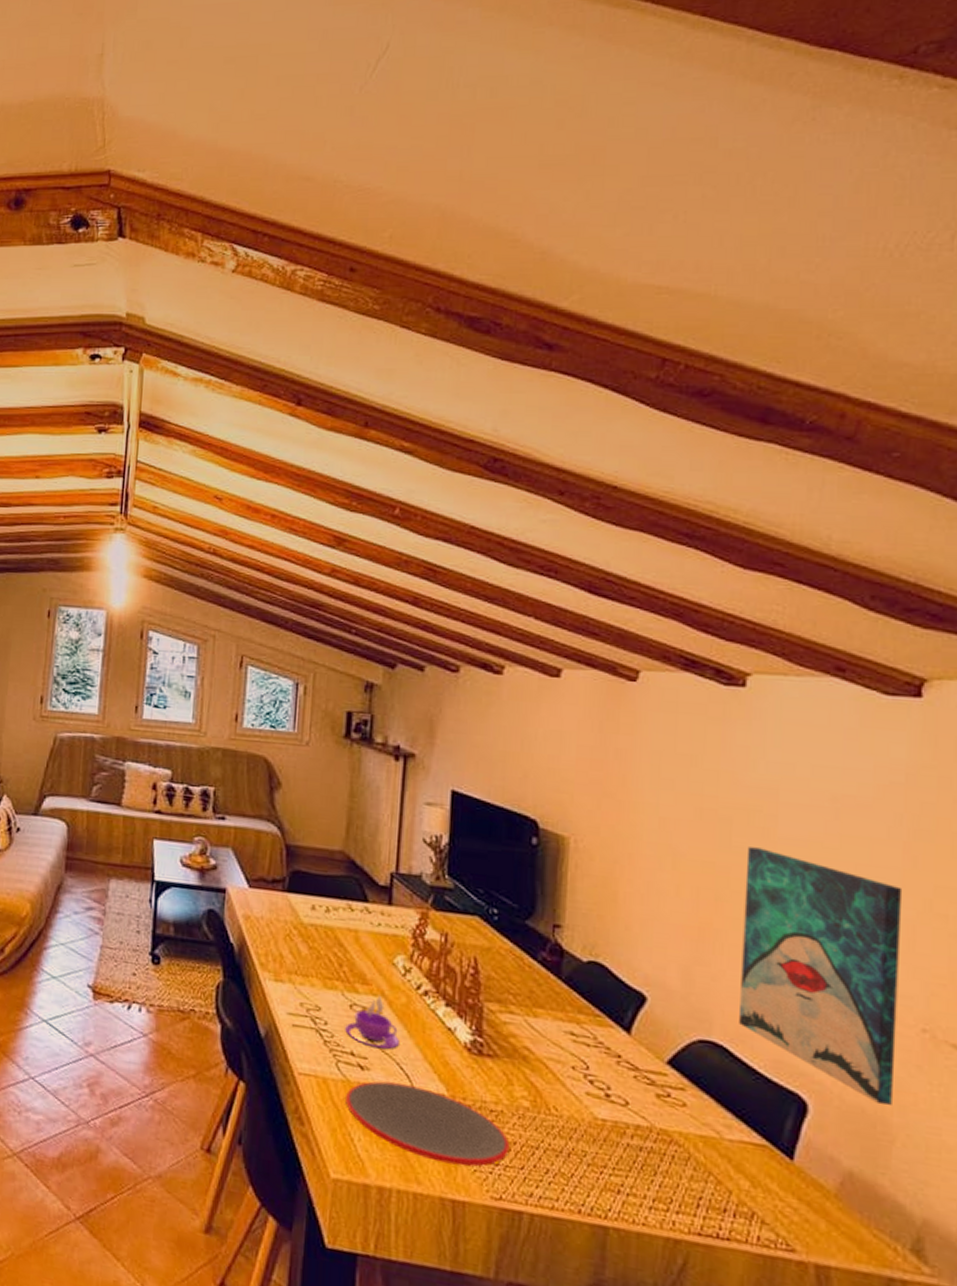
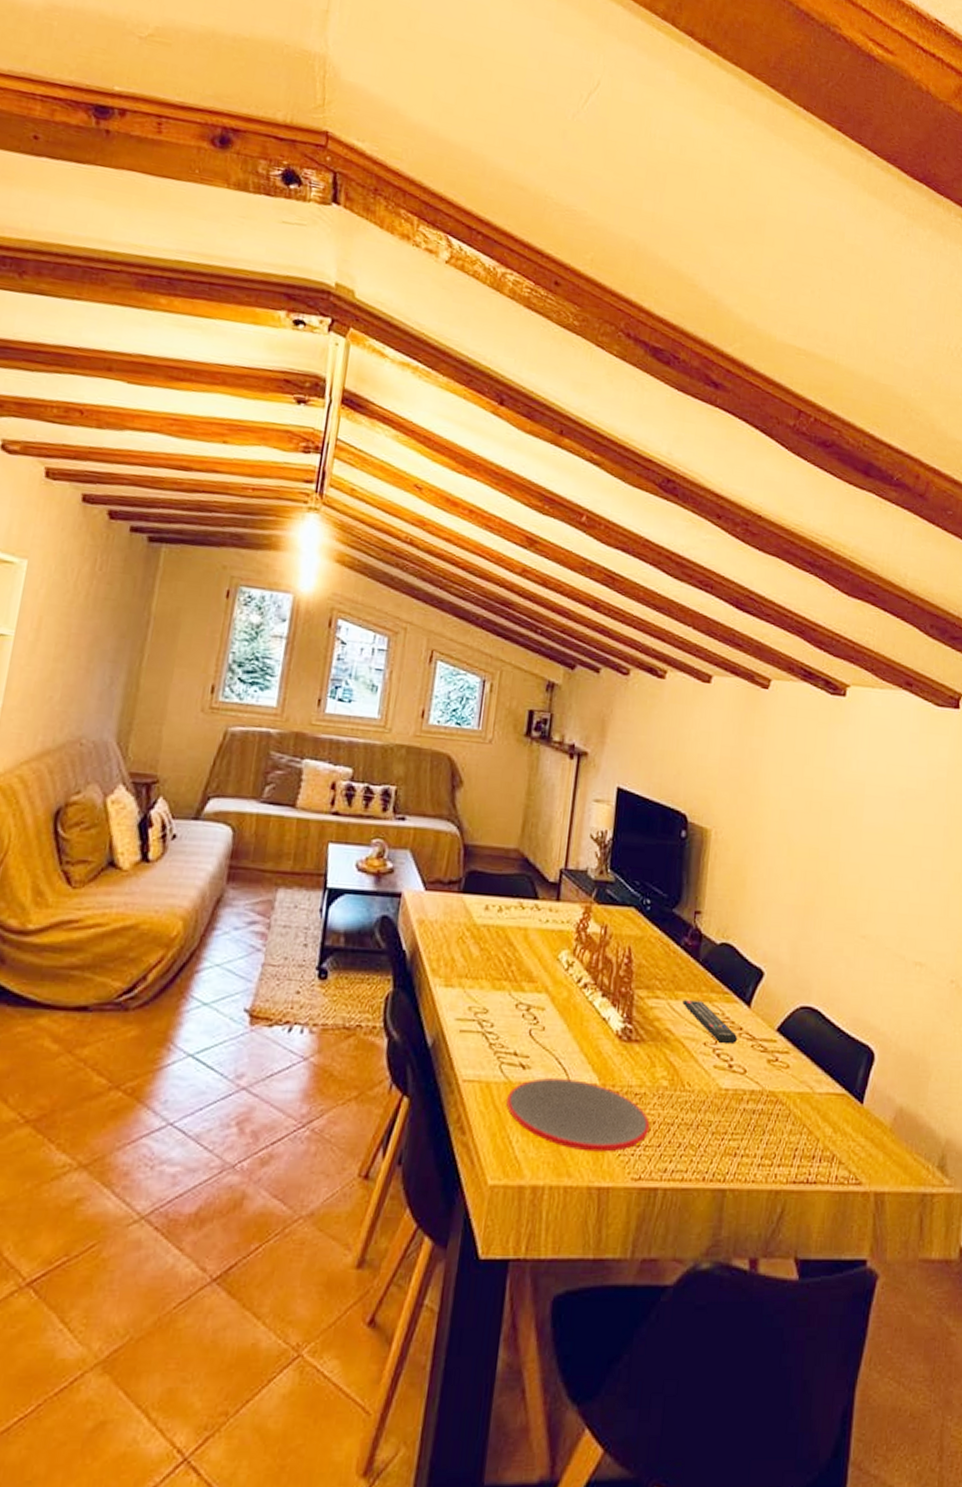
coffee cup: present [345,995,399,1049] -> none [510,991,559,1046]
remote control: none [543,1018,616,1072] -> present [682,1000,738,1045]
wall art: present [739,847,903,1106] -> none [830,834,943,1048]

